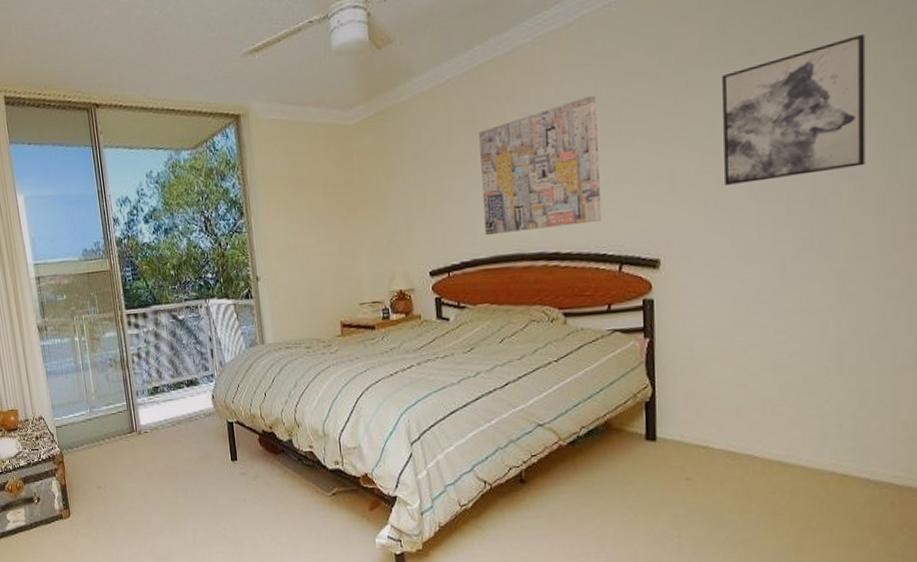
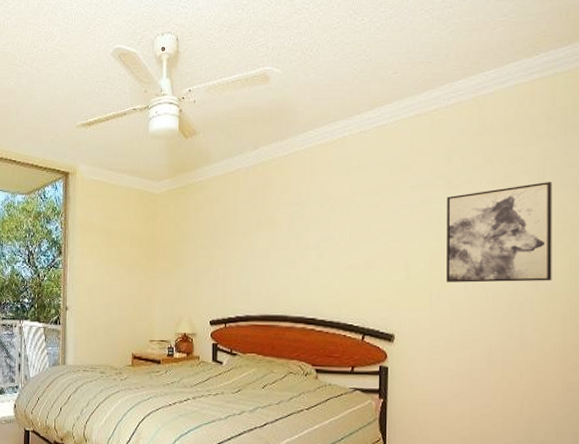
wall art: present [479,95,601,235] -> none [258,198,351,298]

